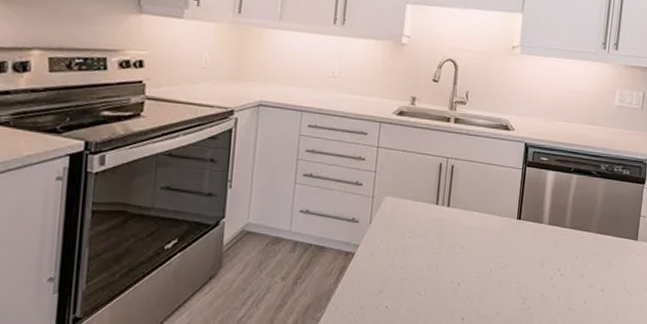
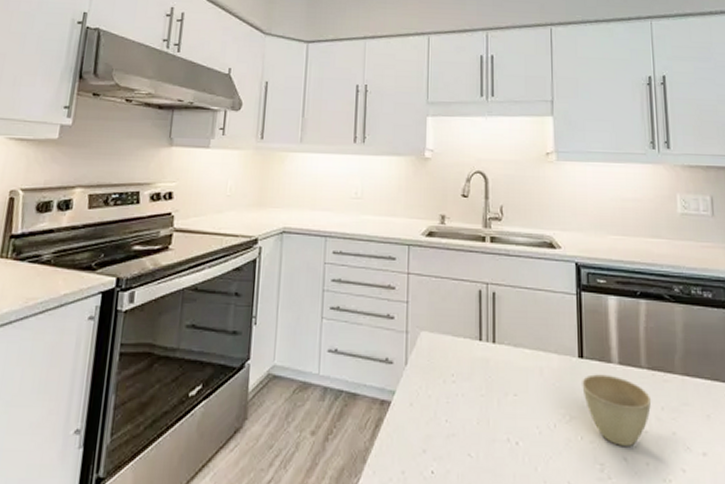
cup: none [516,232,570,285] -> present [582,374,652,446]

